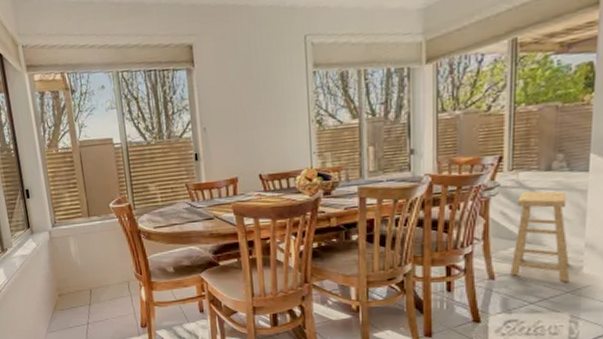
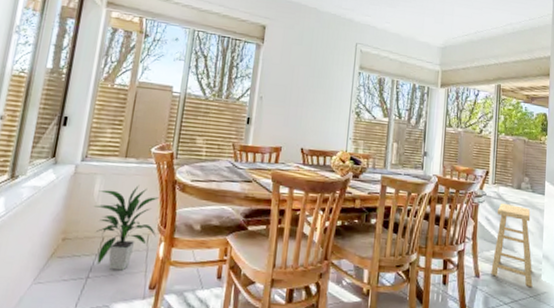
indoor plant: none [74,239,135,315] -> present [93,184,159,271]

